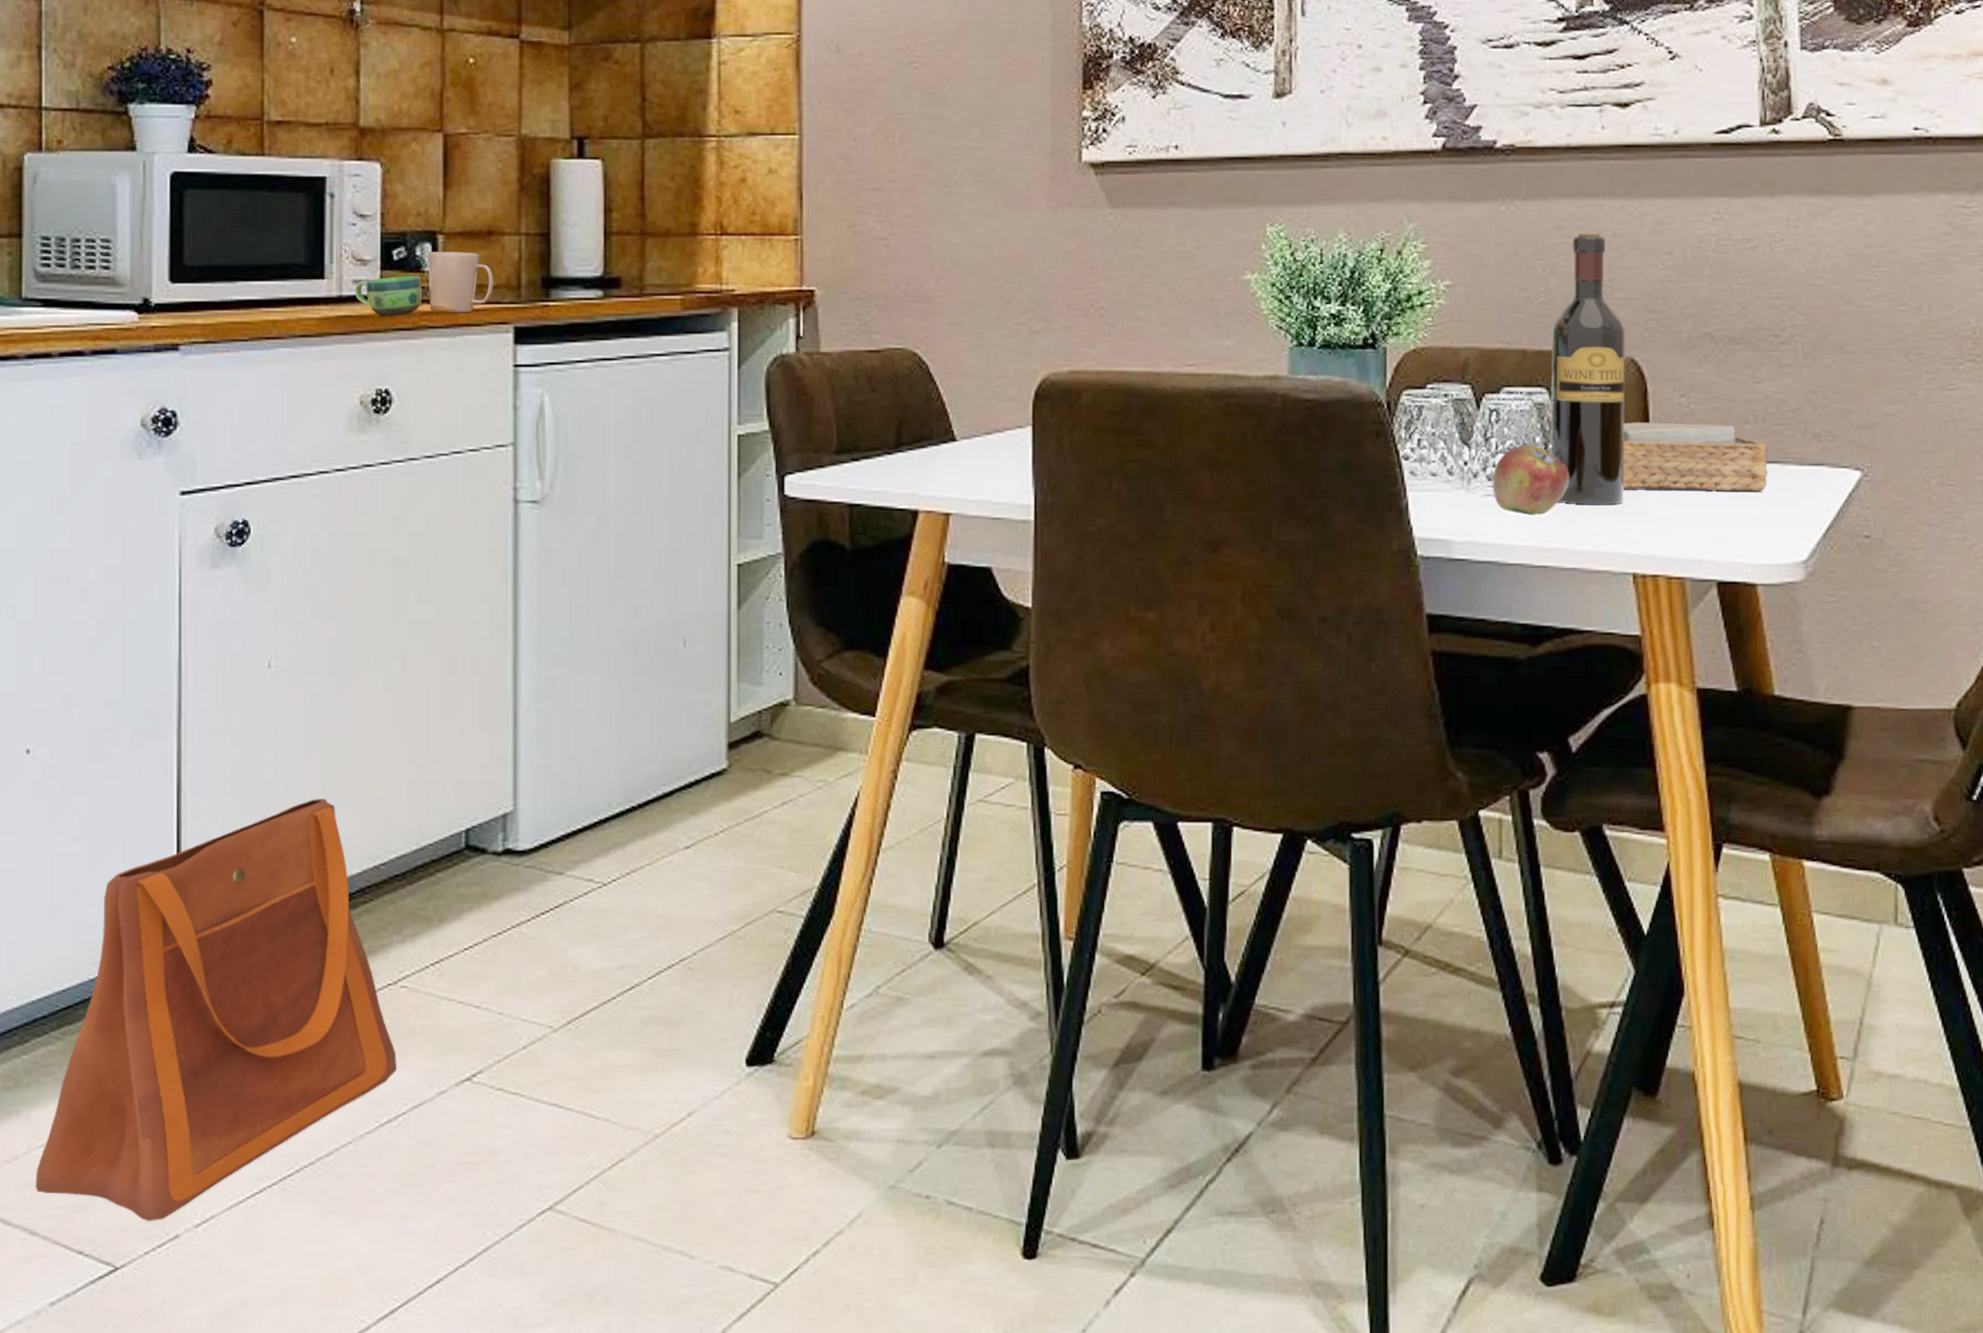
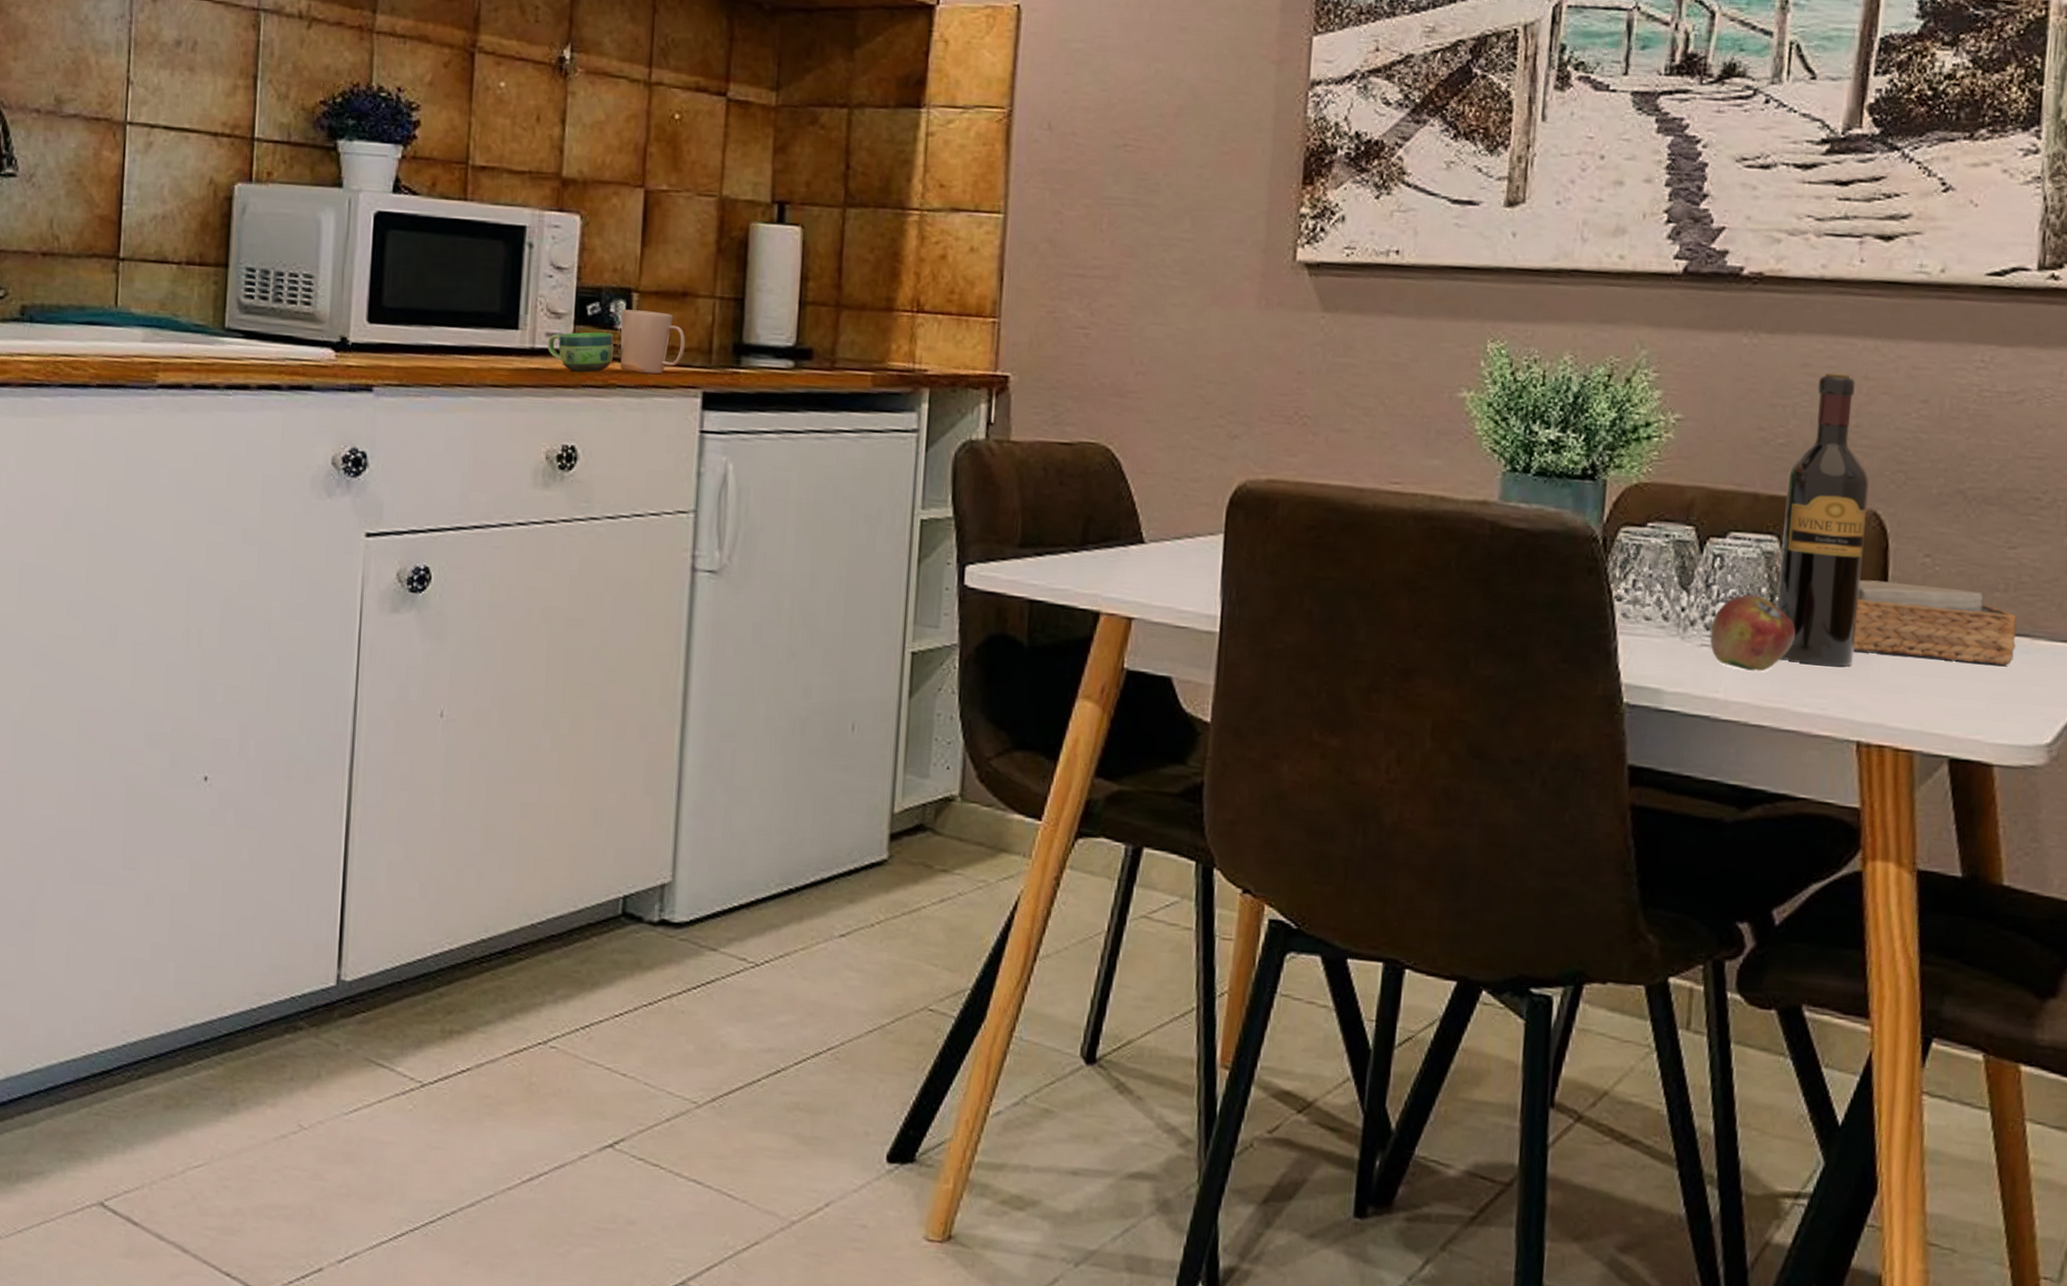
shopping bag: present [35,799,397,1221] -> none [189,851,542,1252]

